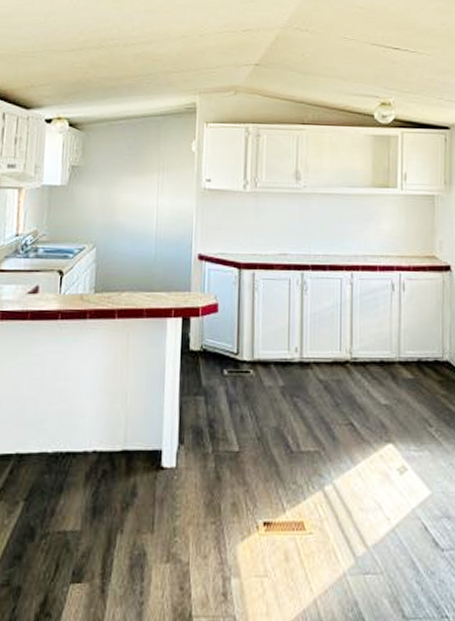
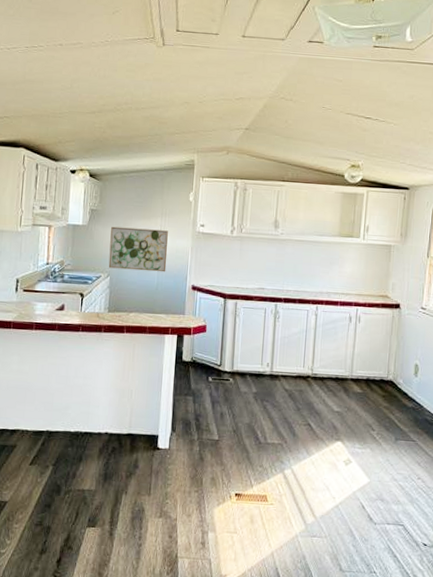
wall art: none [94,185,167,240] -> present [108,226,168,272]

